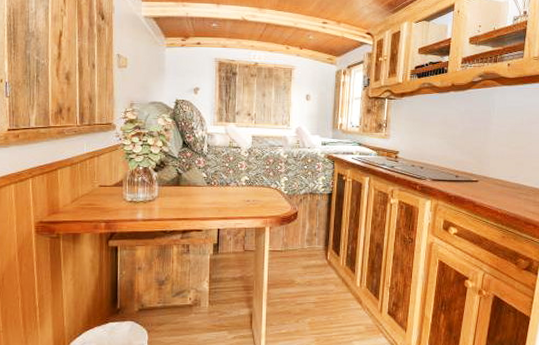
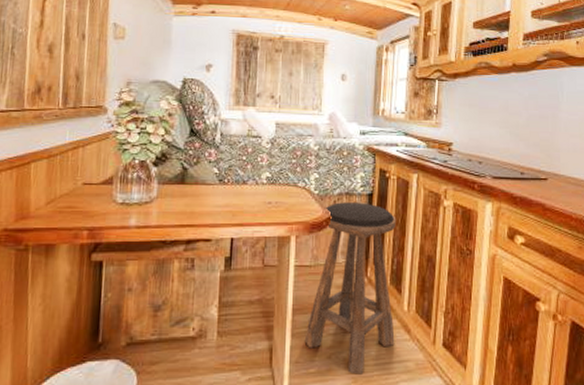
stool: none [277,200,351,335] -> present [304,202,396,375]

